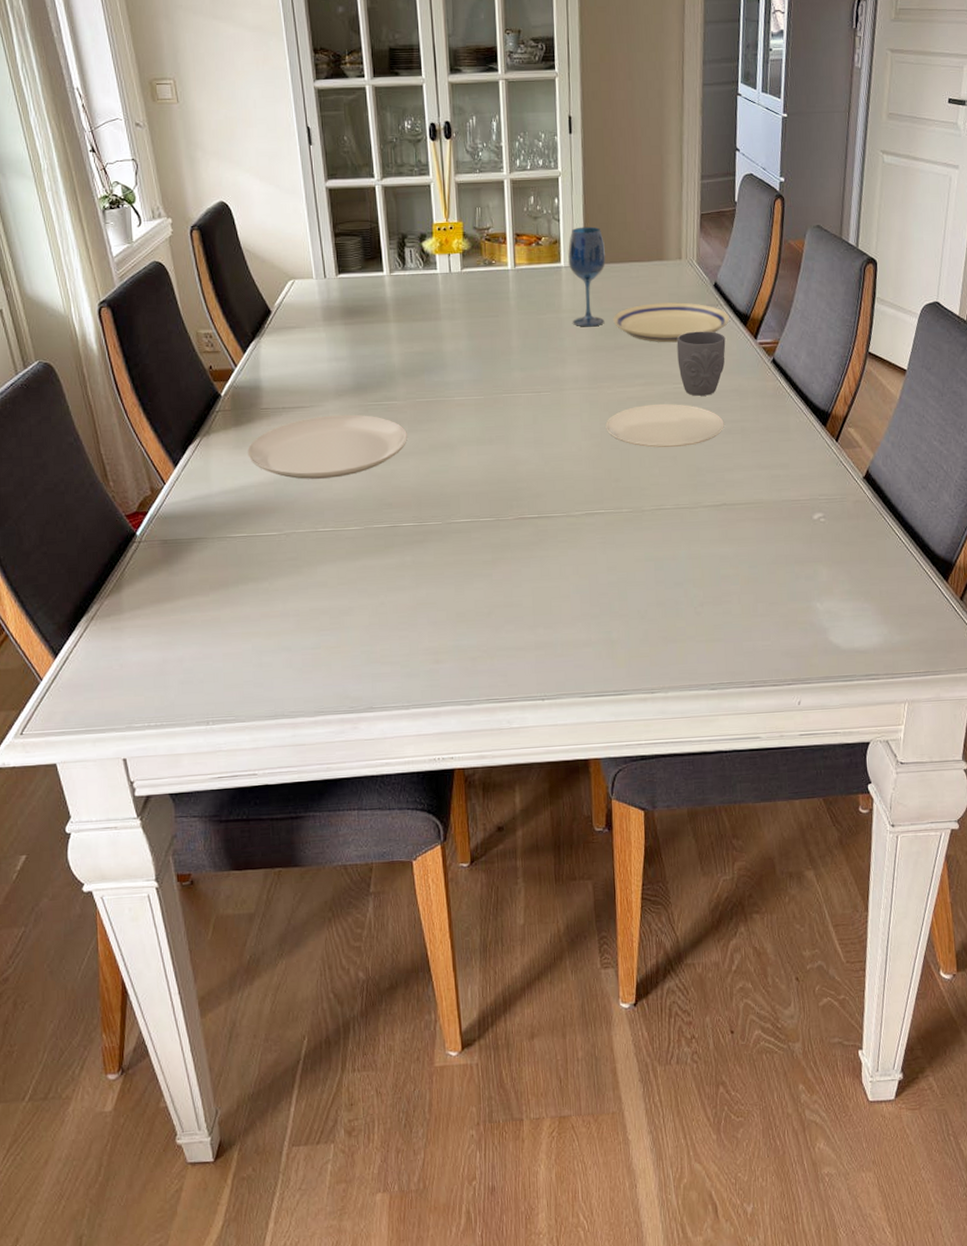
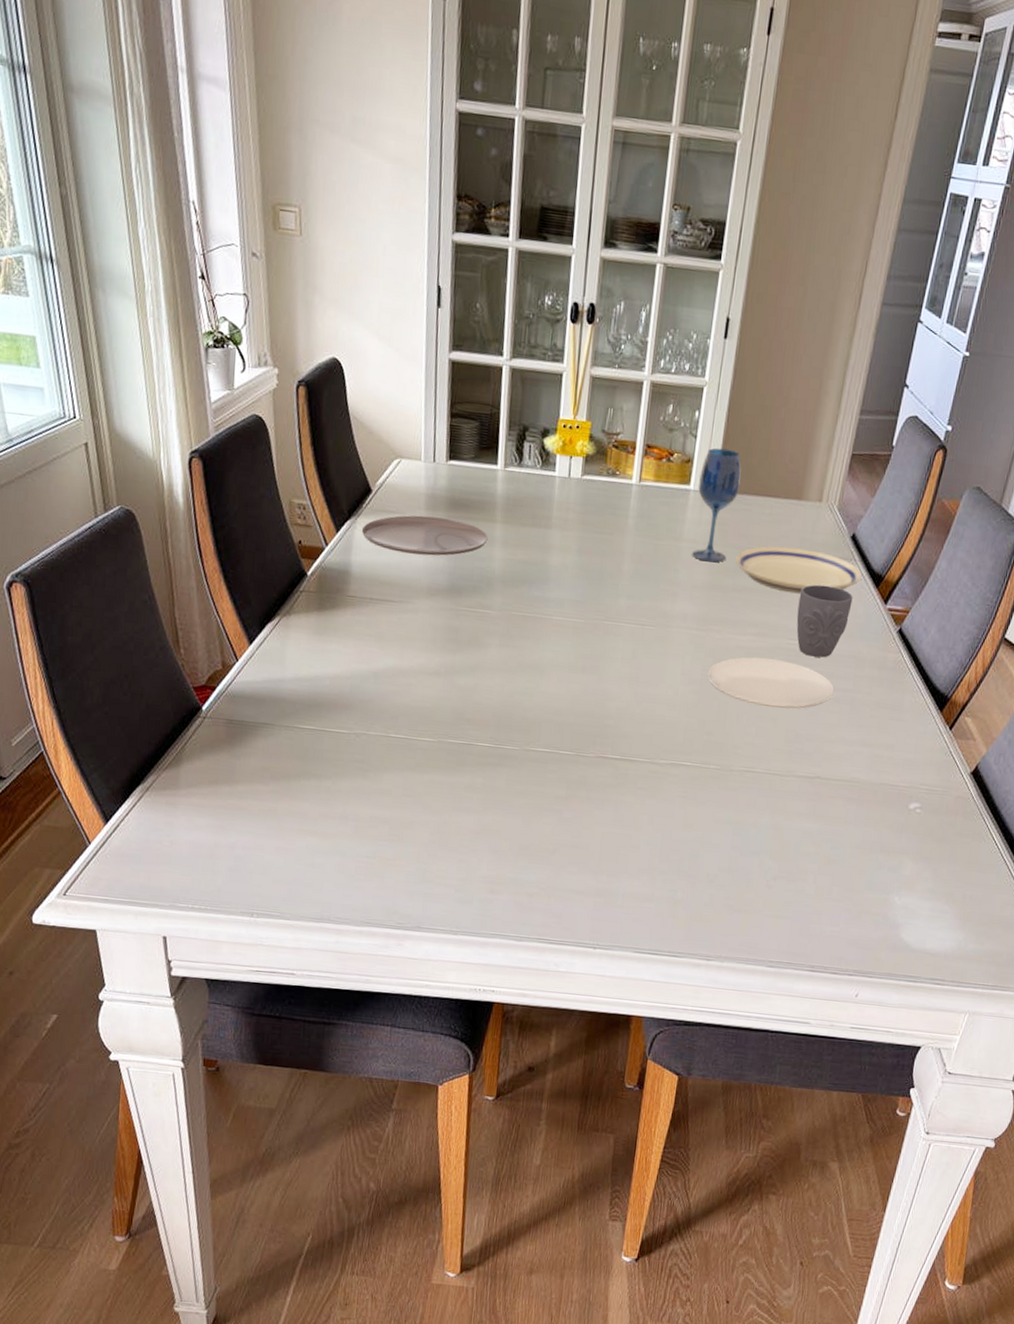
plate: present [247,414,407,479] -> none [327,613,497,683]
plate: none [266,325,384,362] -> present [361,515,488,556]

